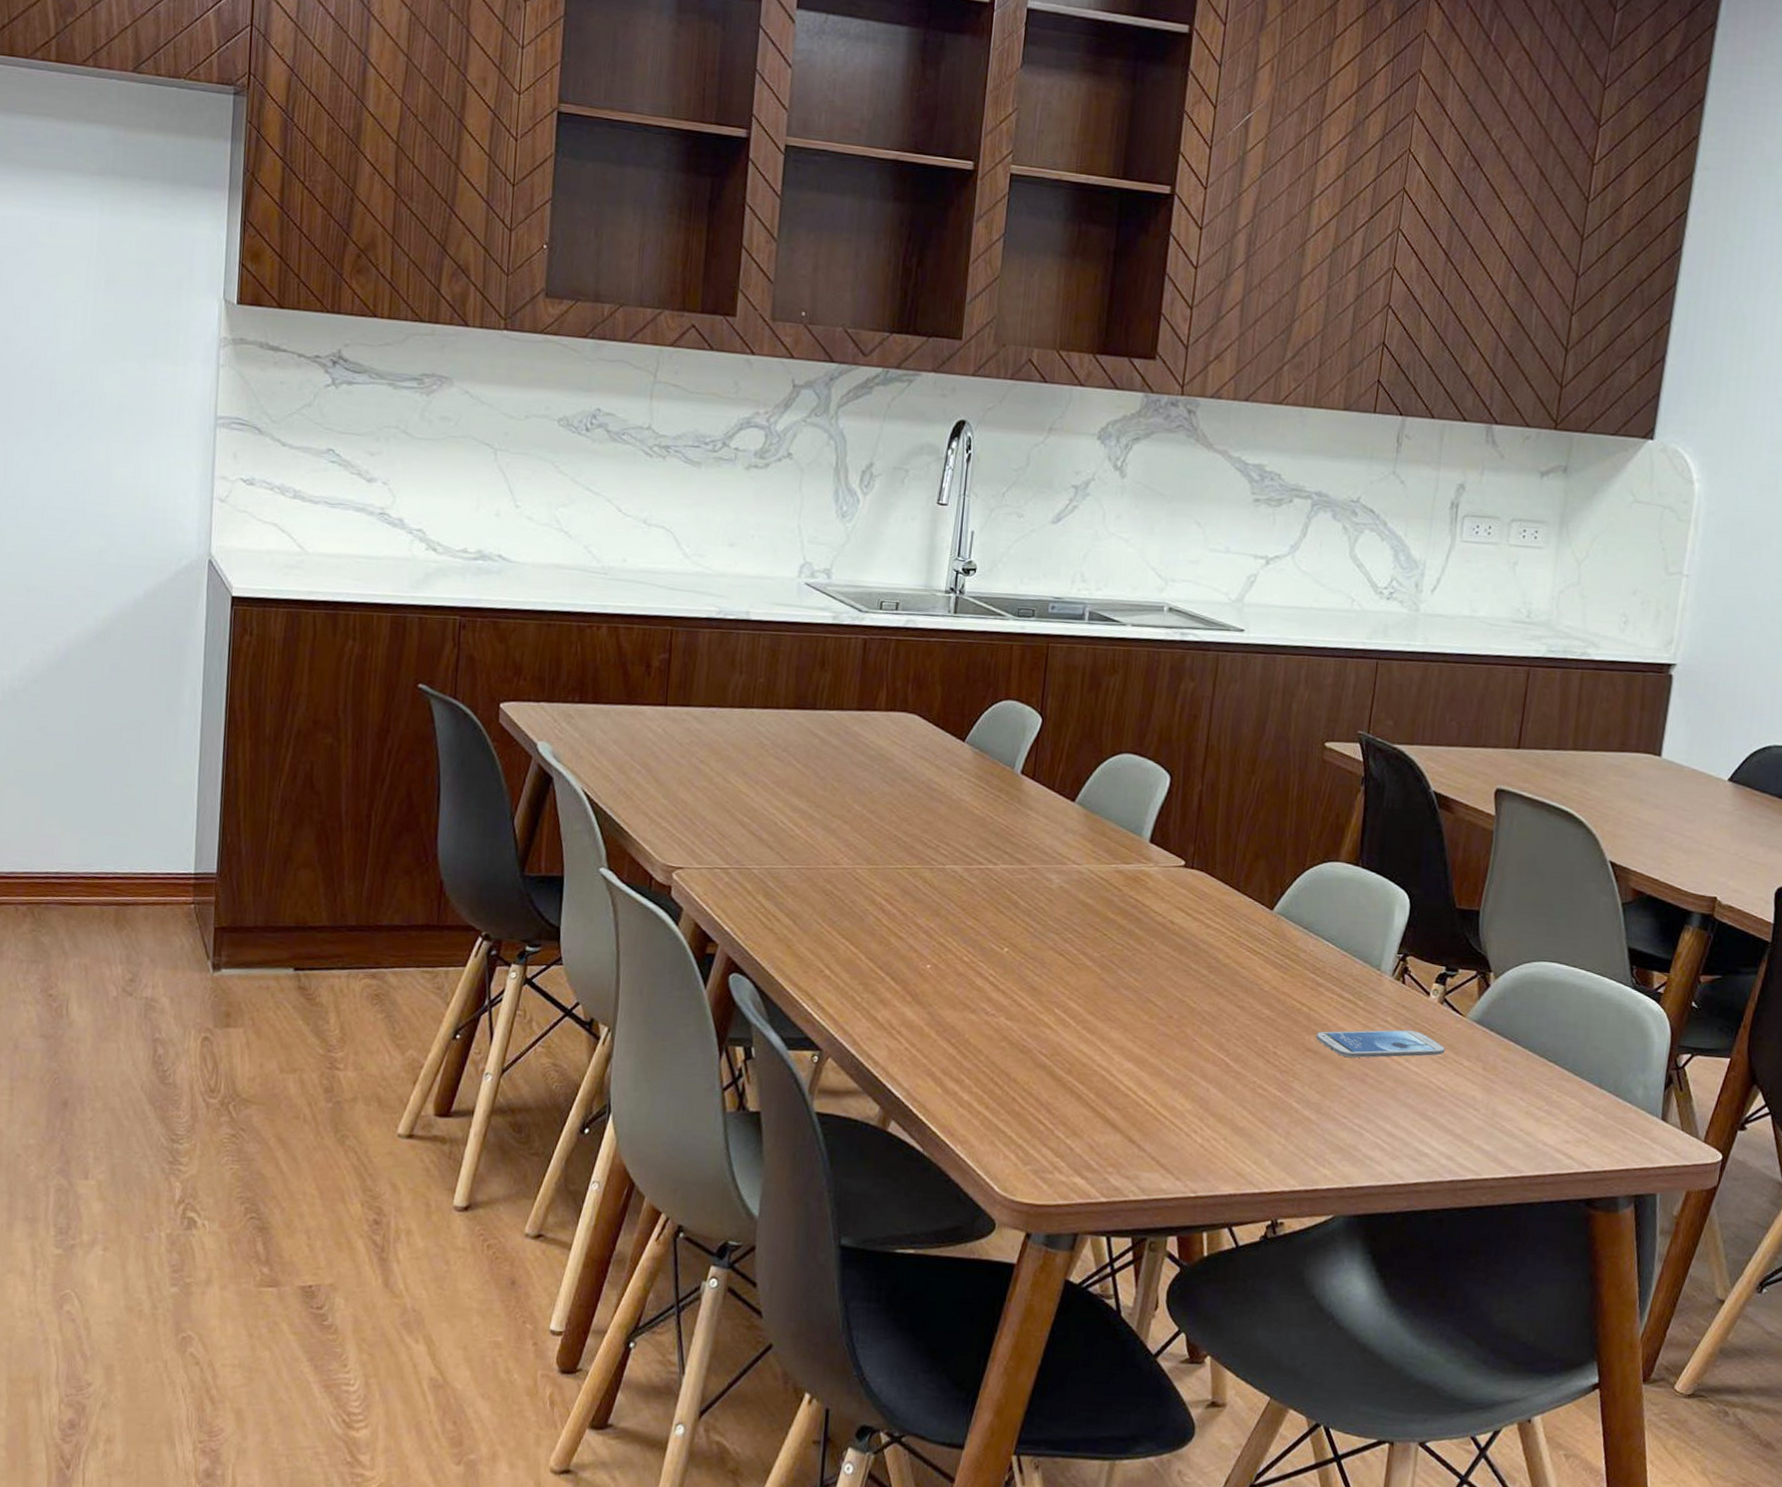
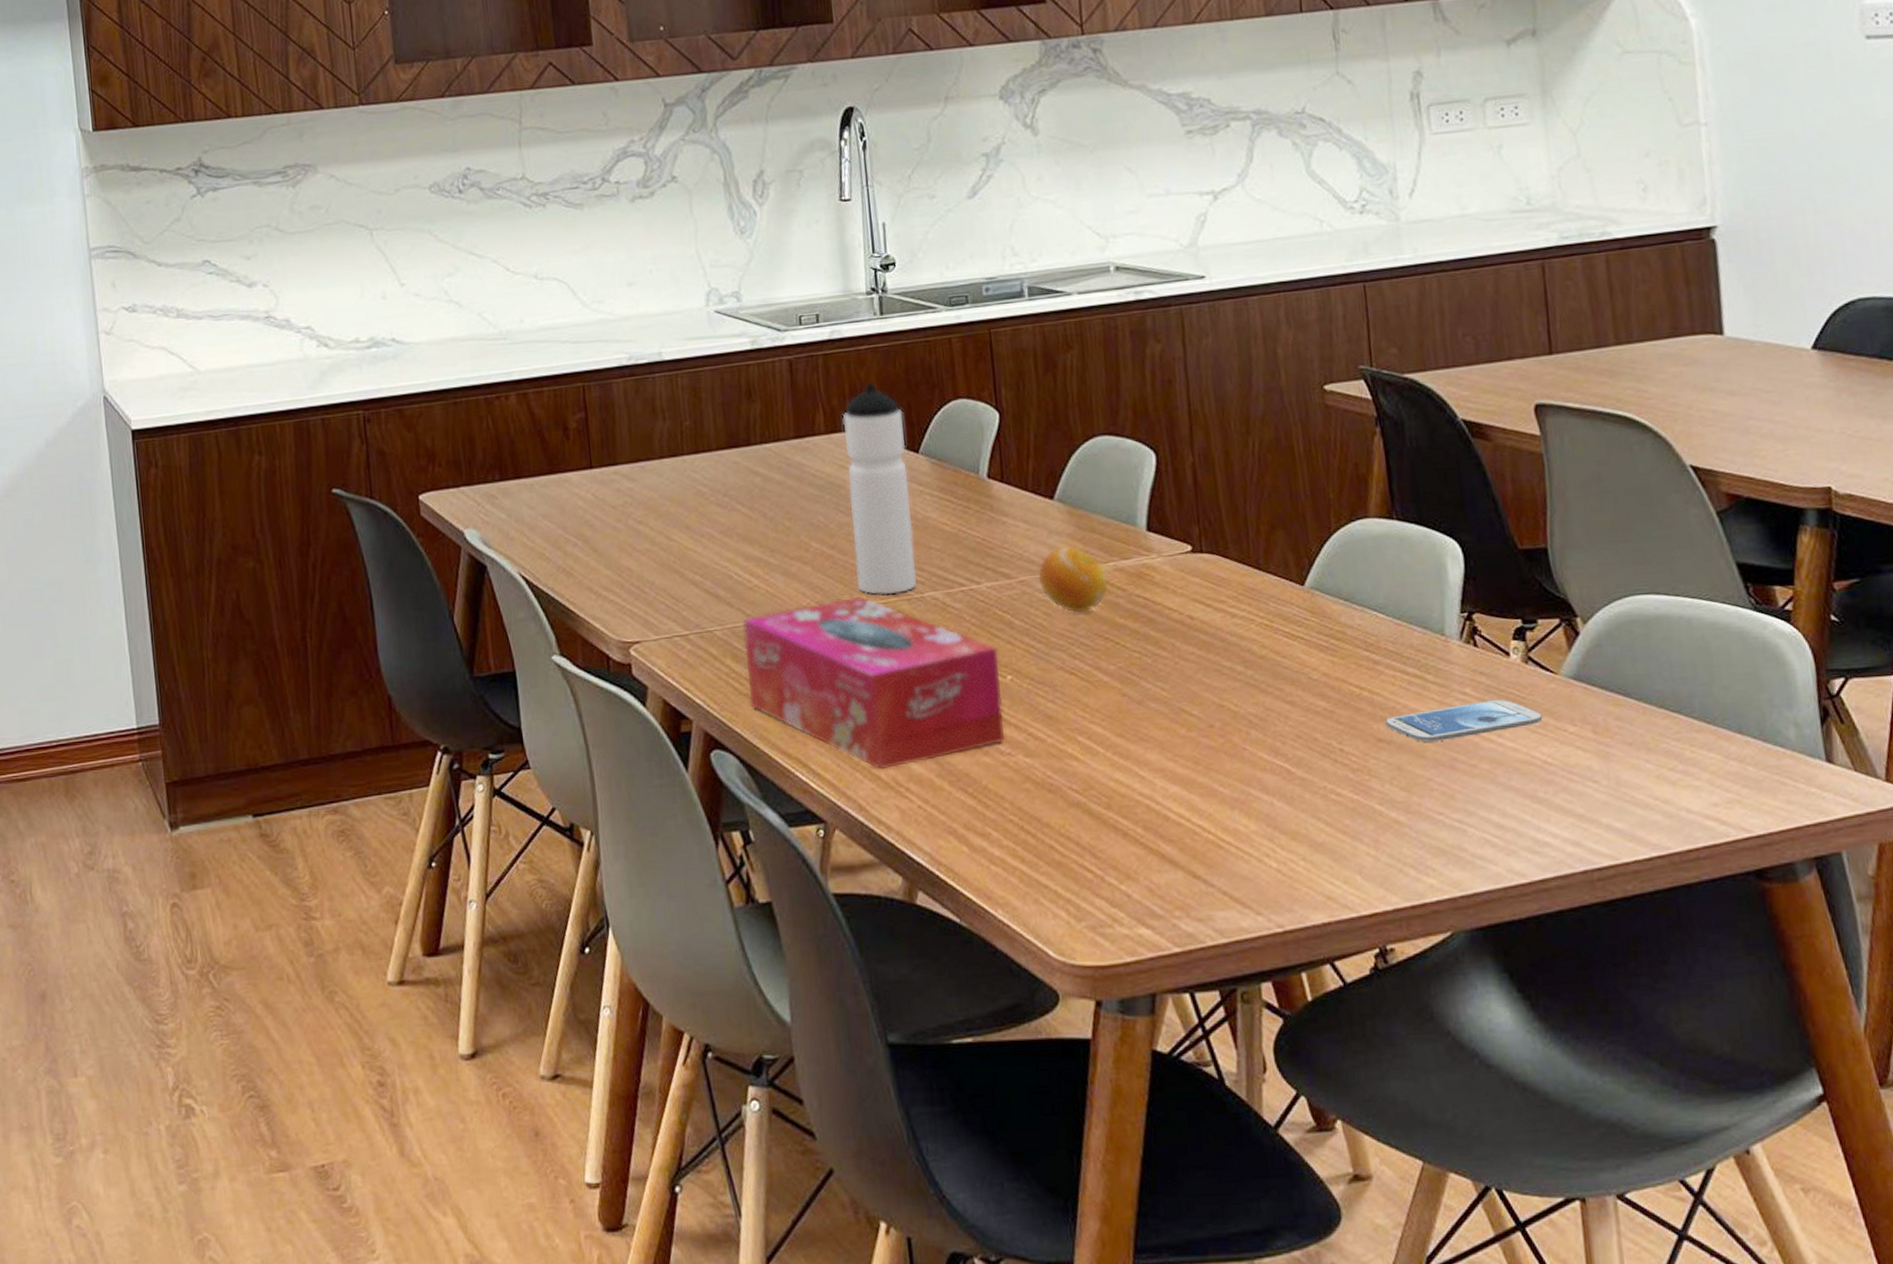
tissue box: none [773,858,1000,1013] -> present [743,596,1004,770]
water bottle: none [887,672,957,863] -> present [842,383,918,595]
fruit: none [1047,844,1108,904] -> present [1038,546,1108,613]

